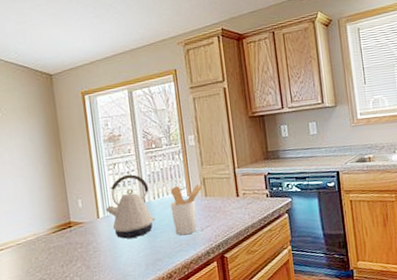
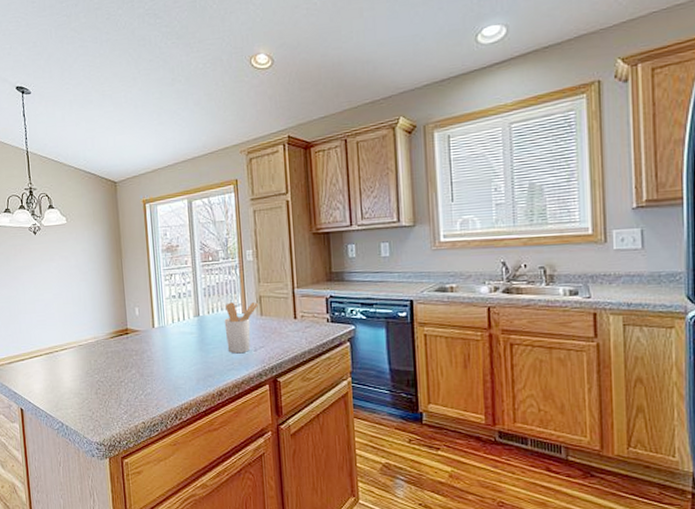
kettle: present [105,174,156,239] -> none [160,286,209,351]

